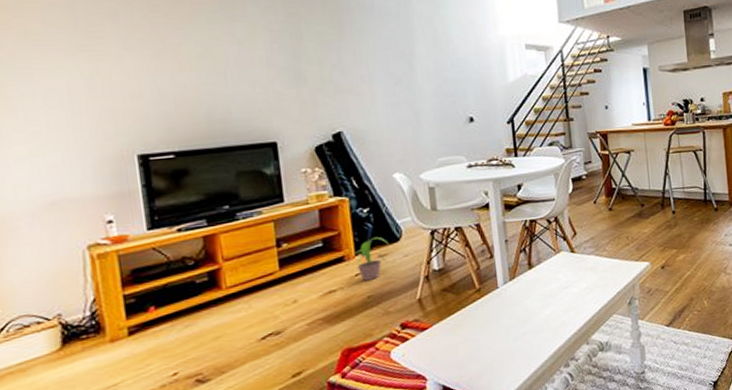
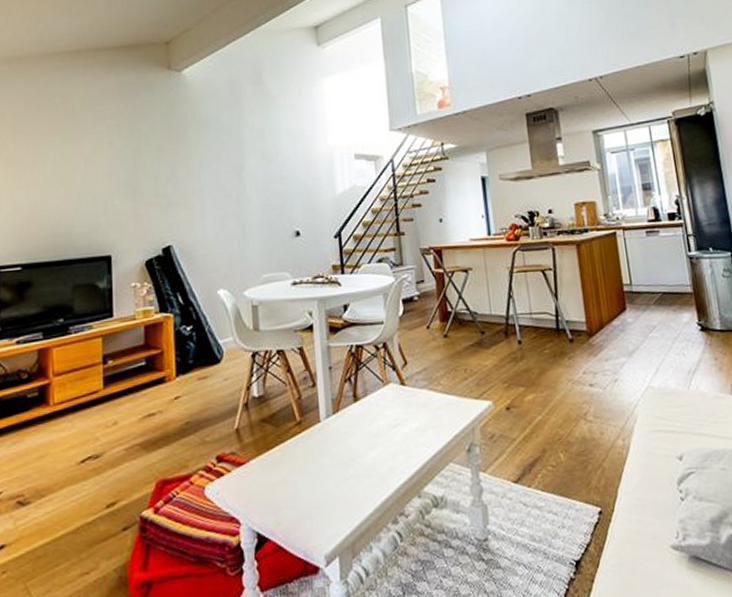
potted plant: present [346,236,388,281] -> none [167,357,209,405]

